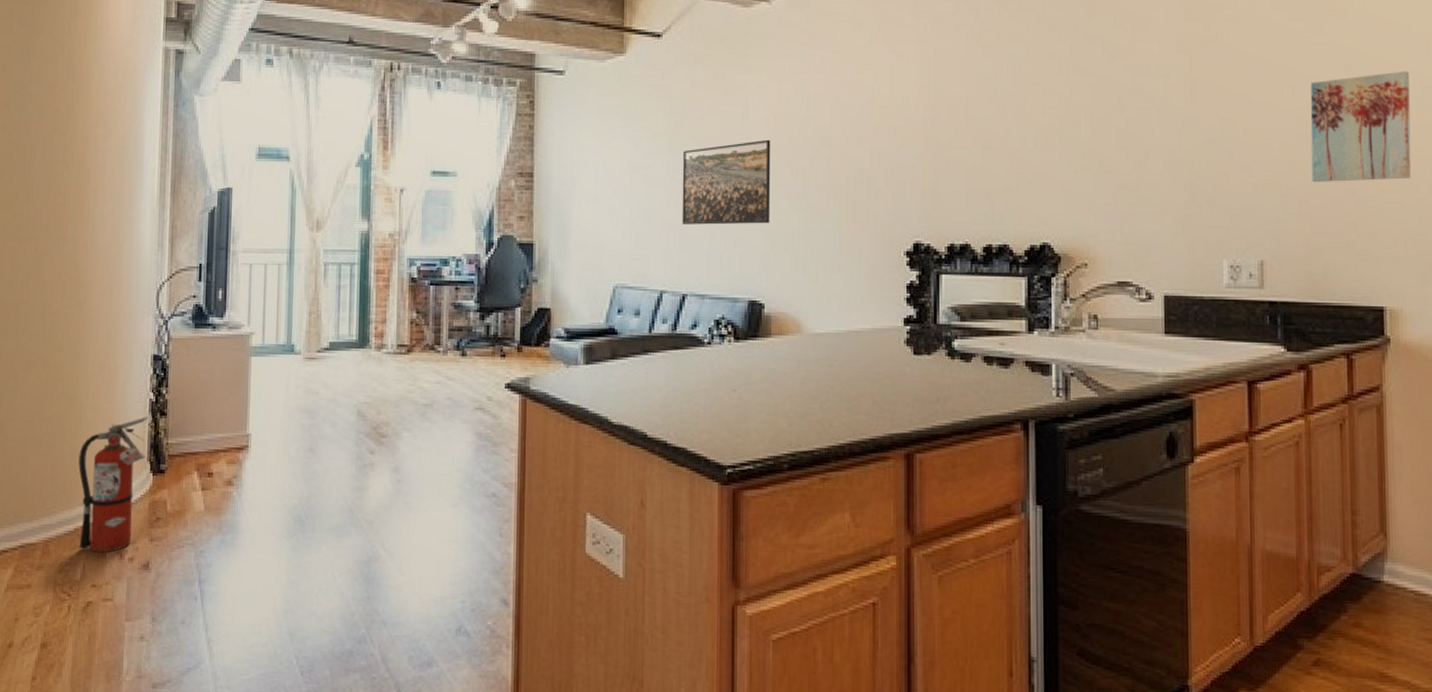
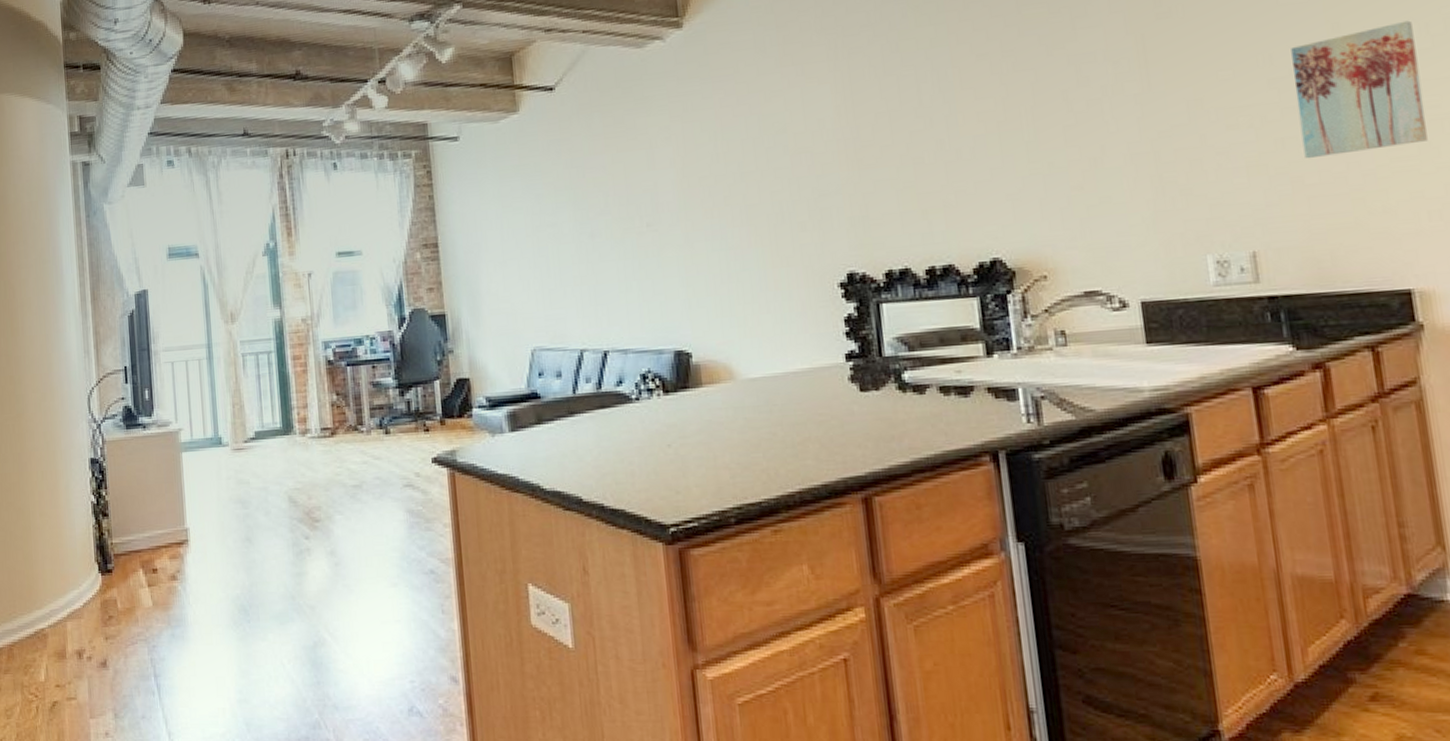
fire extinguisher: present [78,416,149,553] -> none [32,519,93,654]
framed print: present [682,139,771,225] -> none [588,181,689,279]

